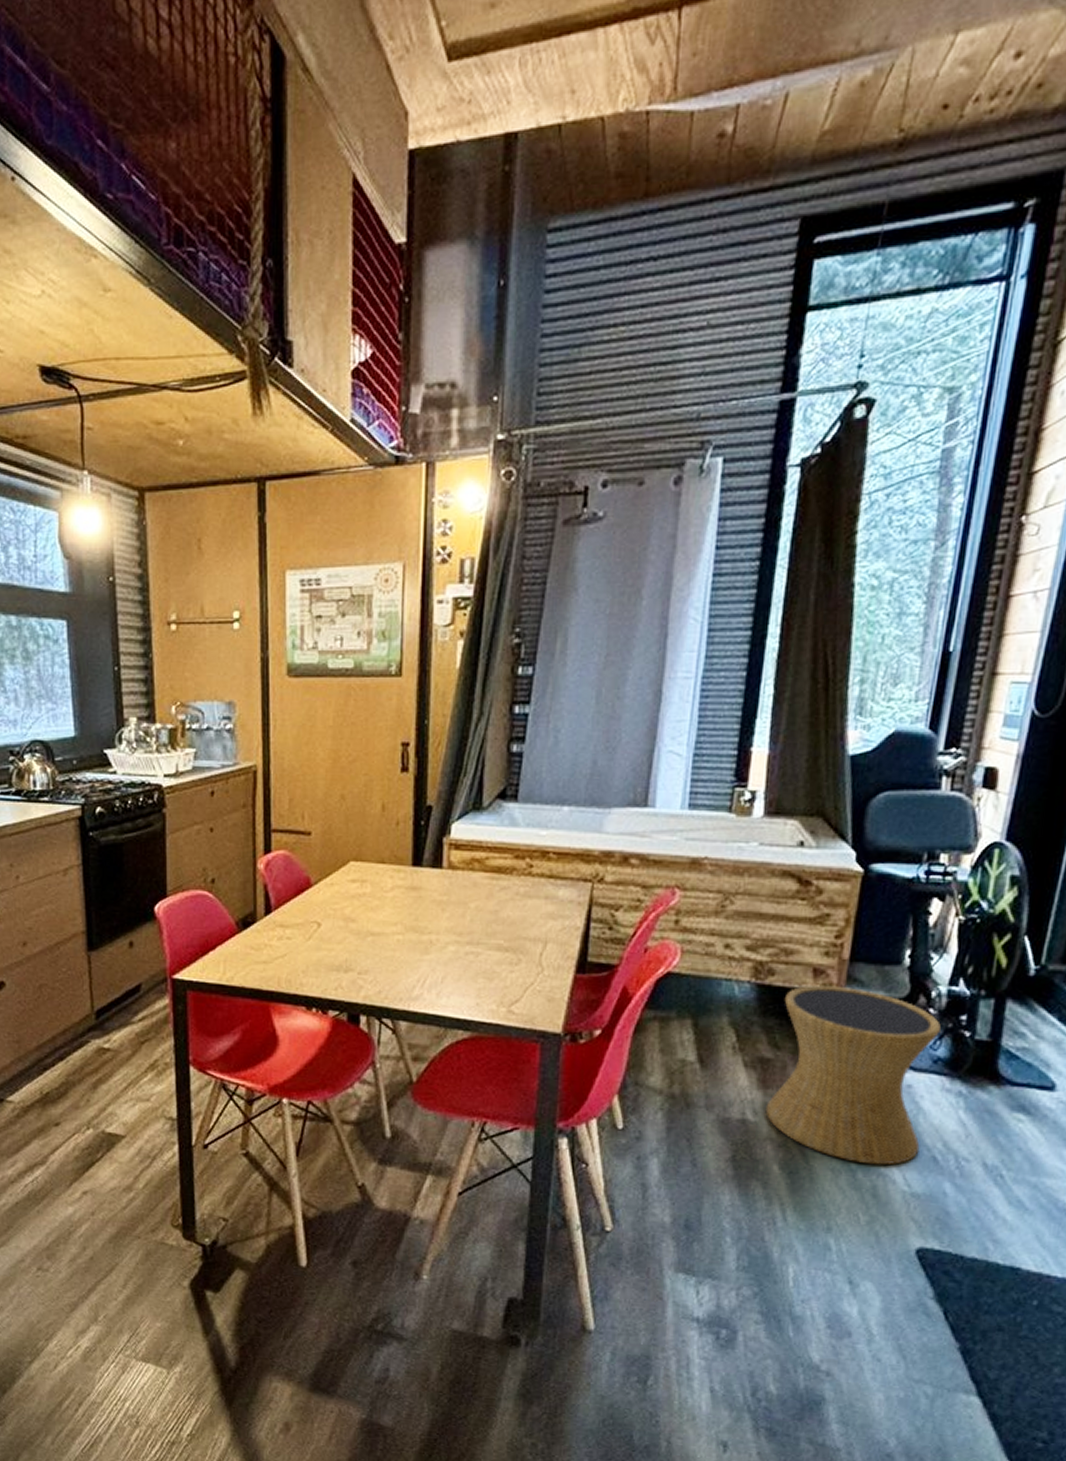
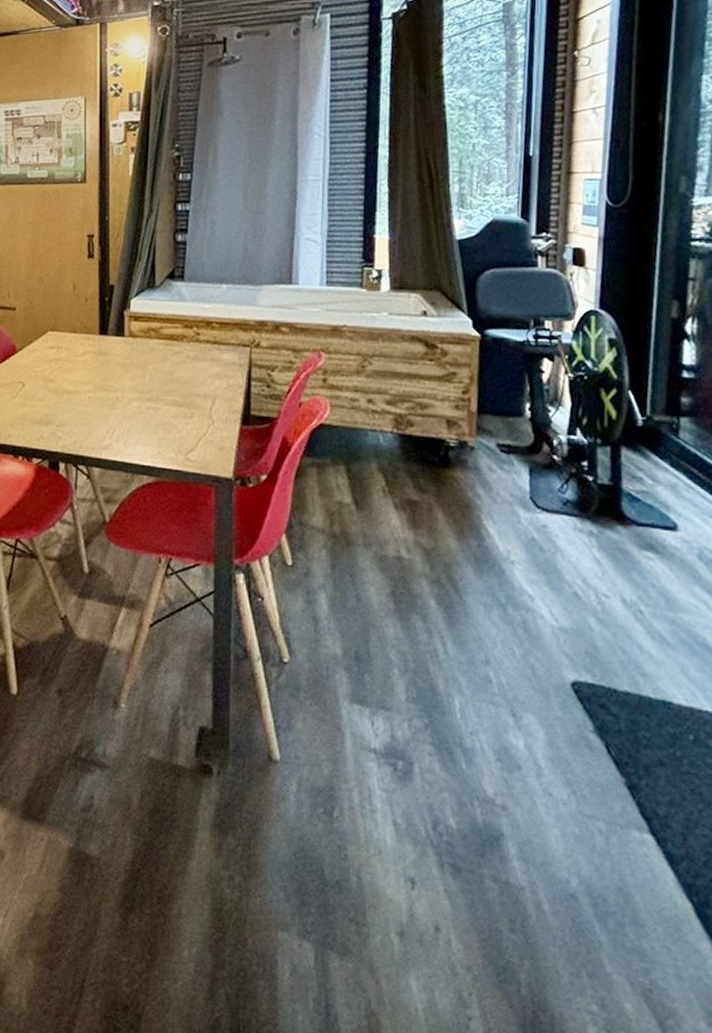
side table: present [765,985,941,1165] -> none [418,435,565,601]

